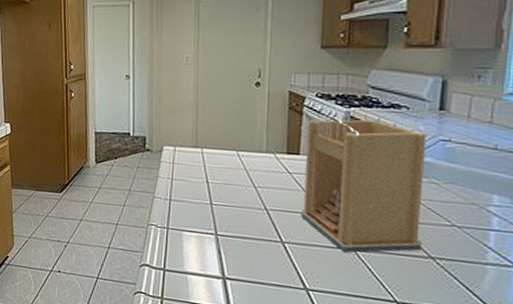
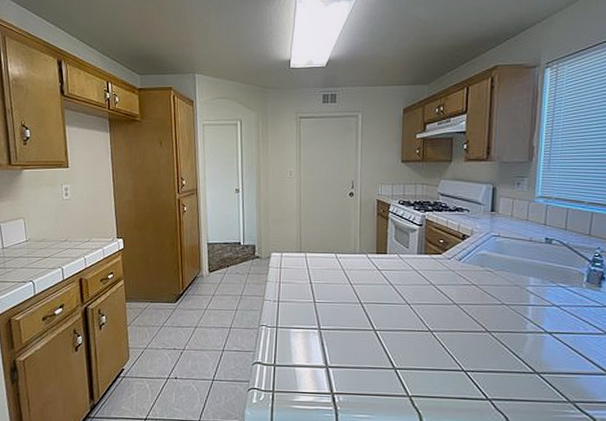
architectural model: present [301,111,427,253] -> none [389,216,483,335]

